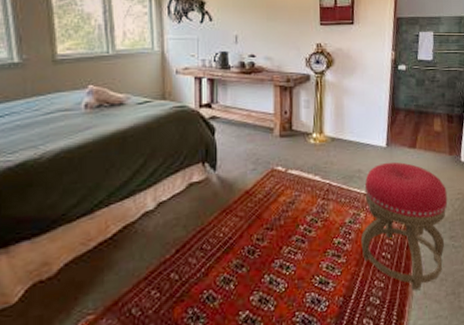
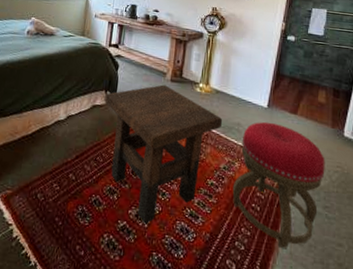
side table: none [203,142,343,307] -> present [104,84,223,224]

